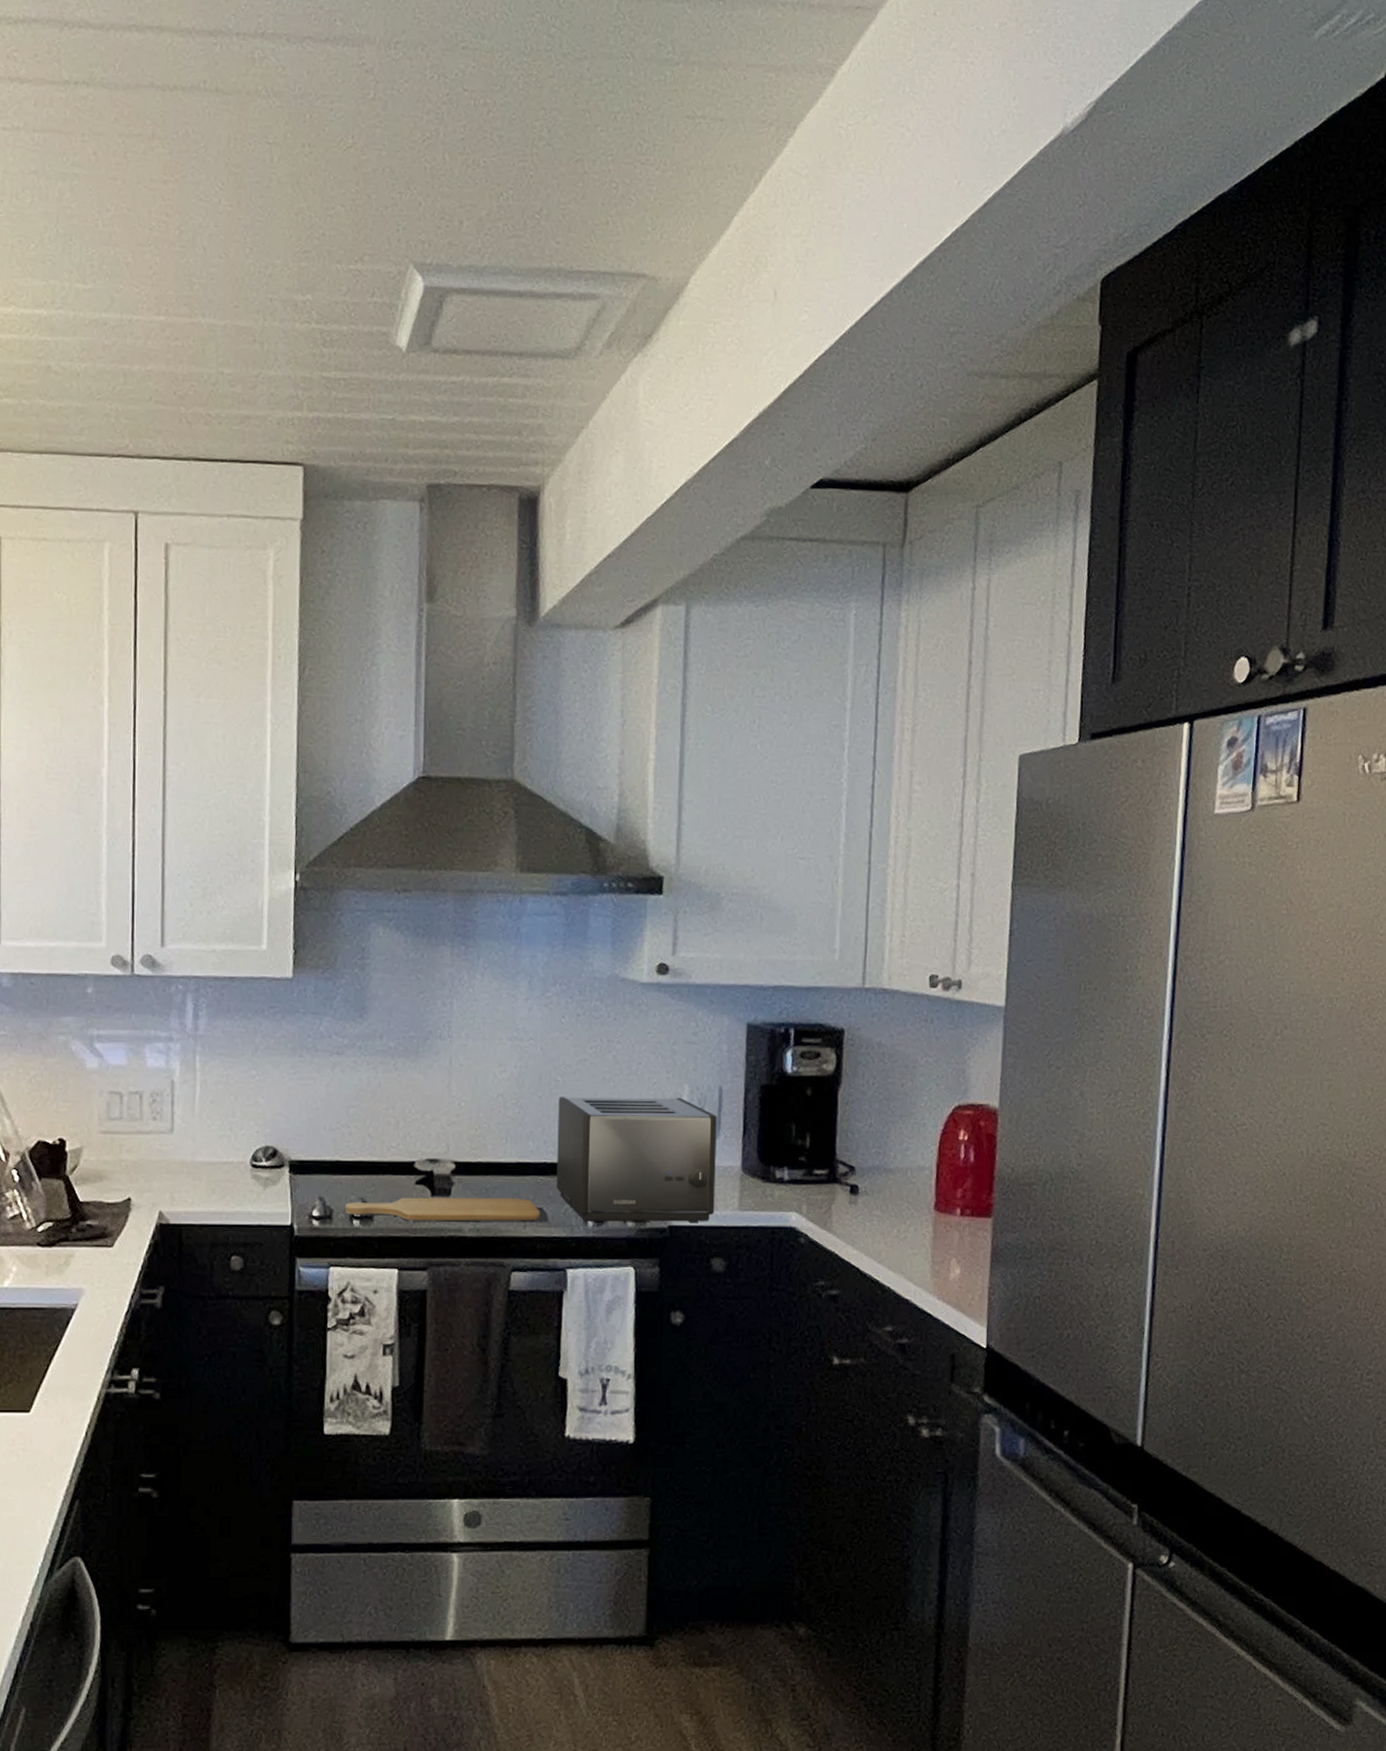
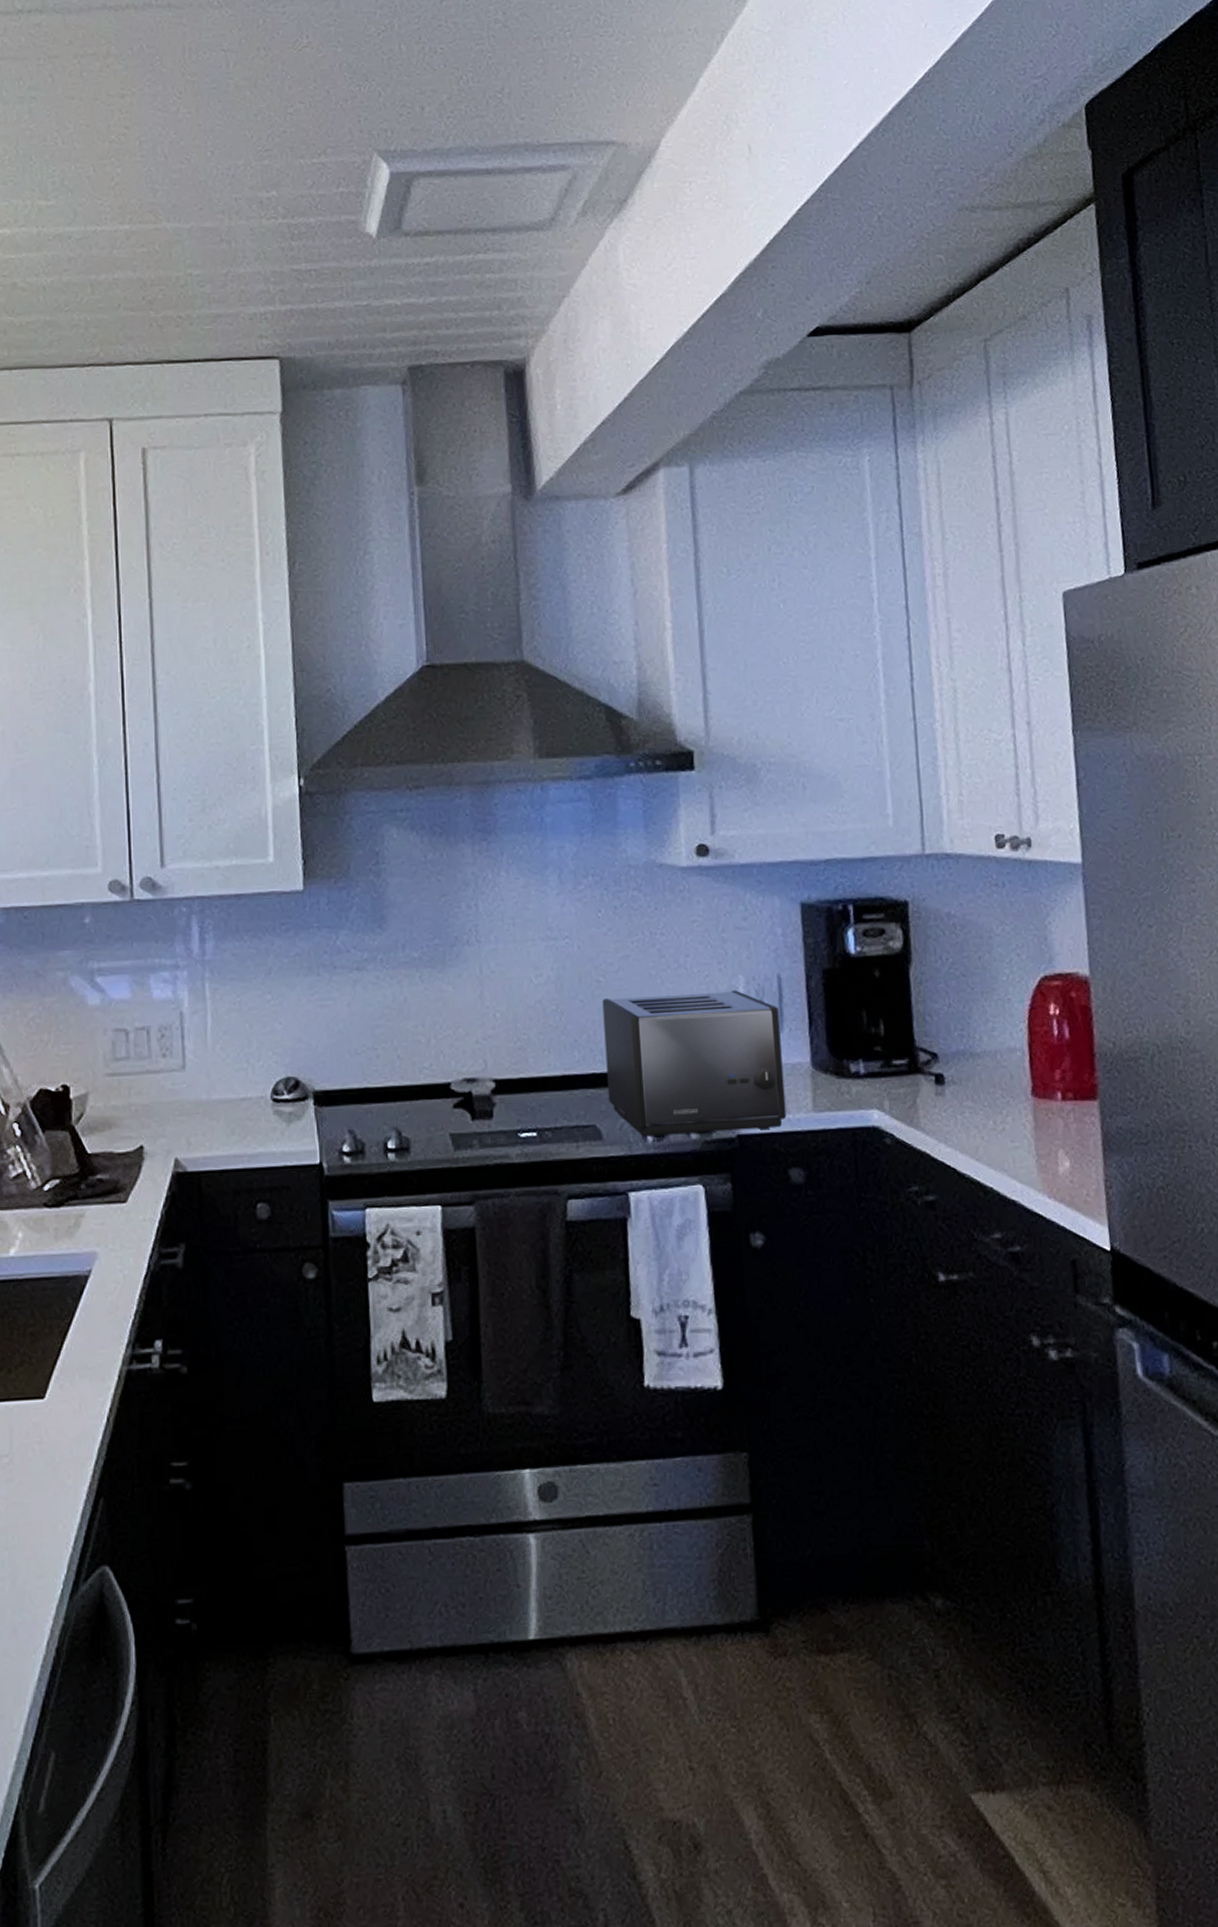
chopping board: present [344,1197,541,1222] -> none [377,1115,594,1150]

